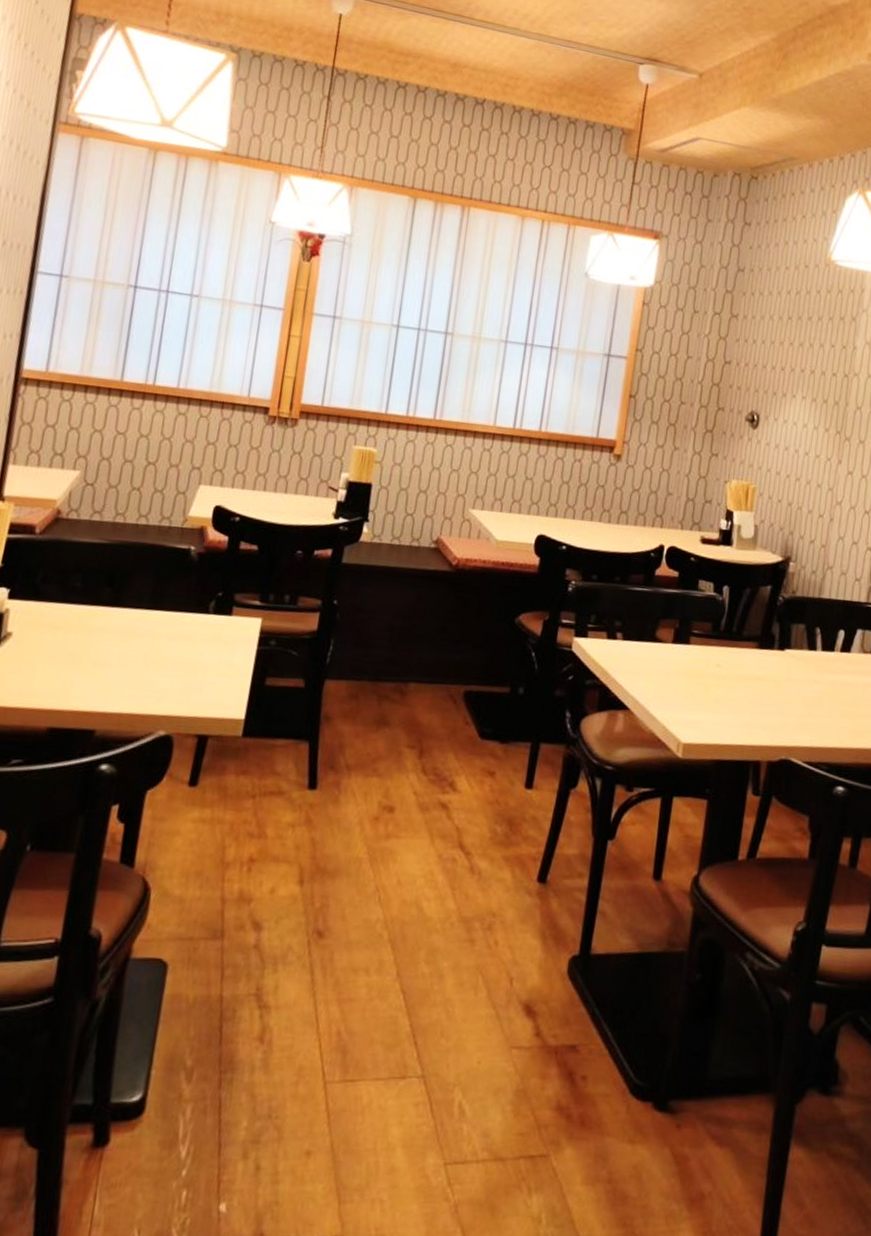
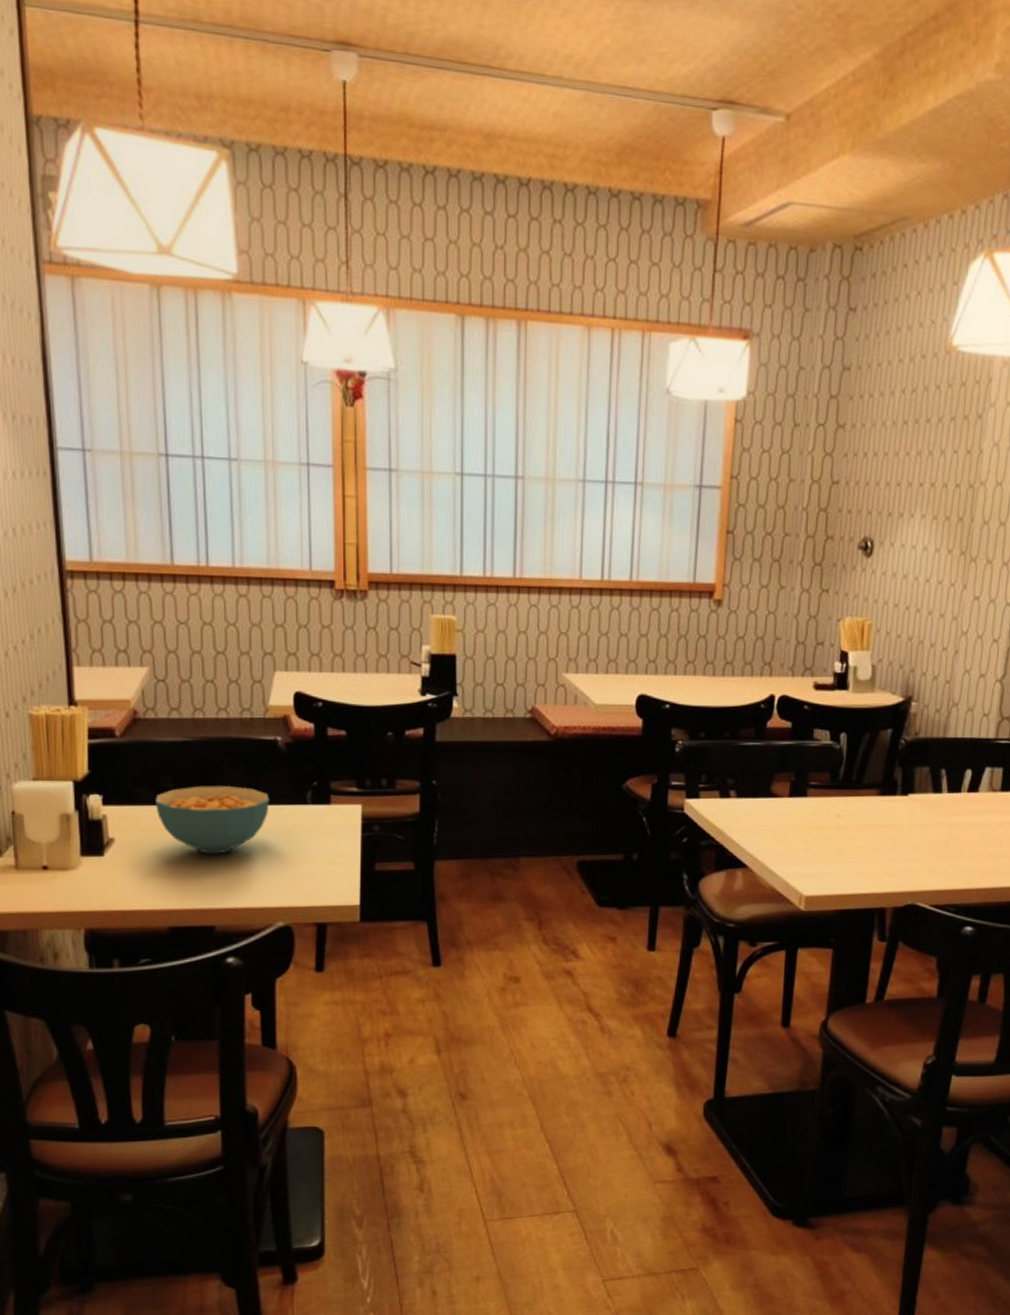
cereal bowl: none [59,587,173,657] -> present [155,785,269,854]

